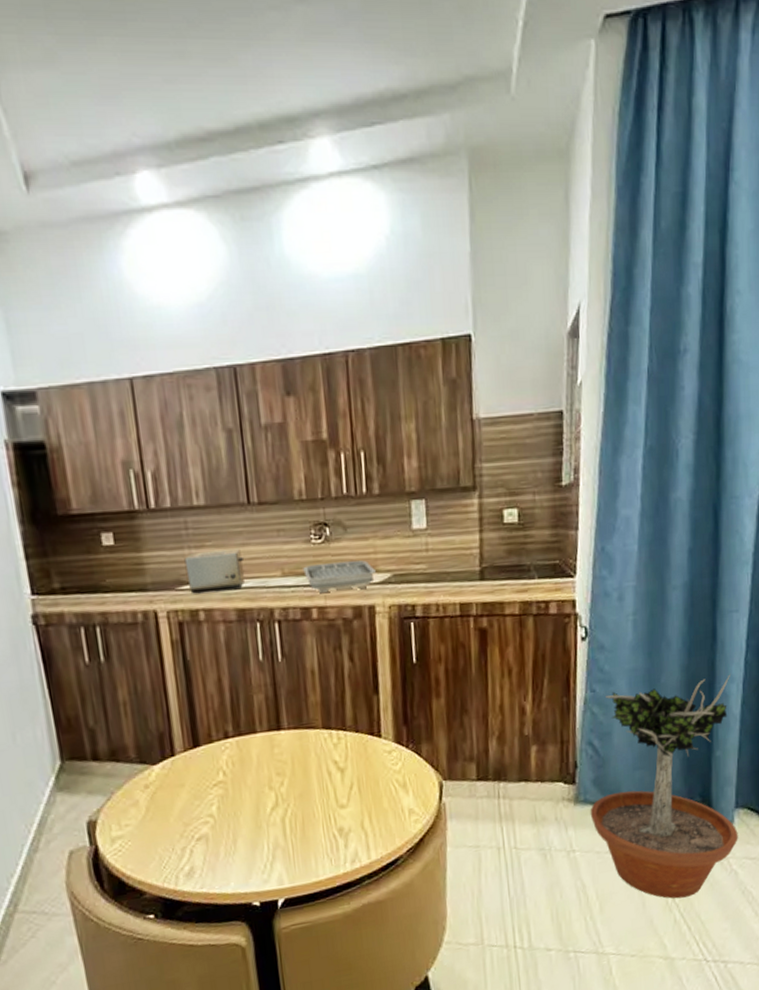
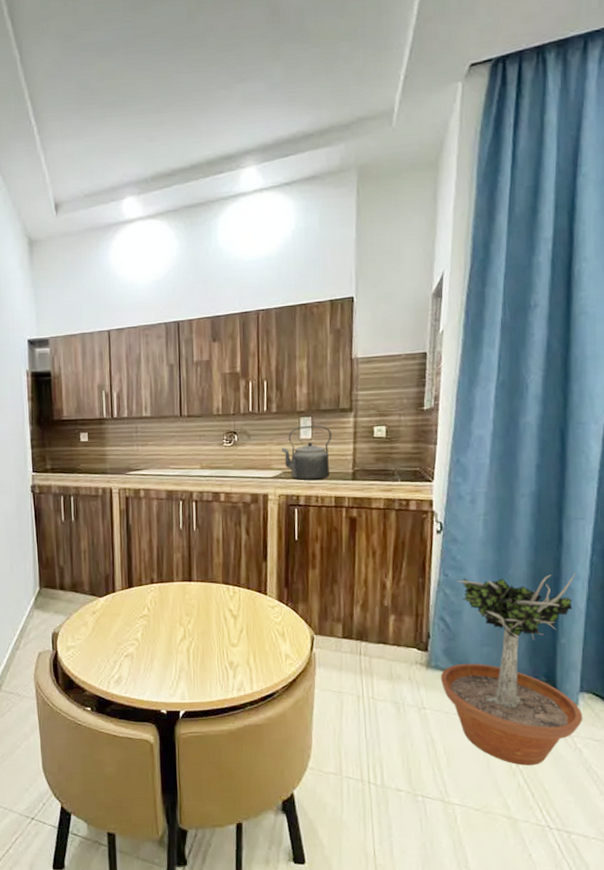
toaster: present [184,548,246,594] -> none [133,447,175,478]
dish rack: present [303,560,377,594] -> none [216,460,271,483]
kettle: none [388,510,453,584] -> present [281,425,332,480]

